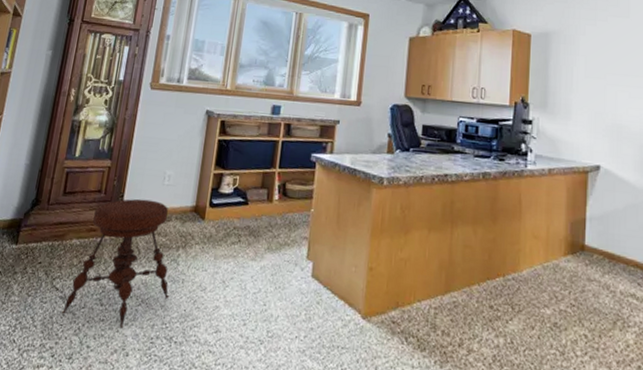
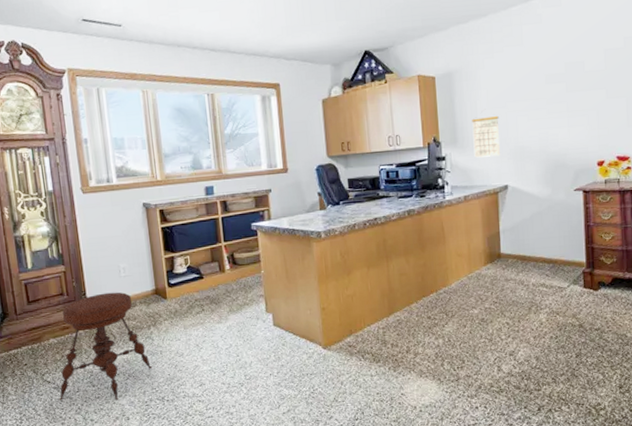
calendar: none [565,85,596,131] -> present [472,116,500,158]

